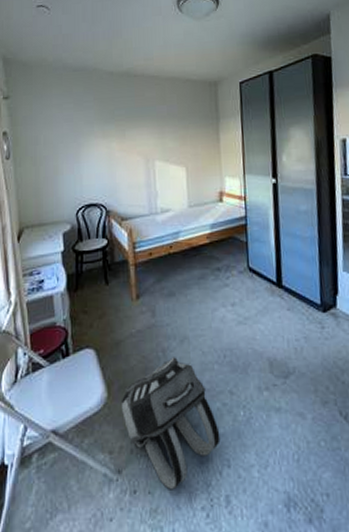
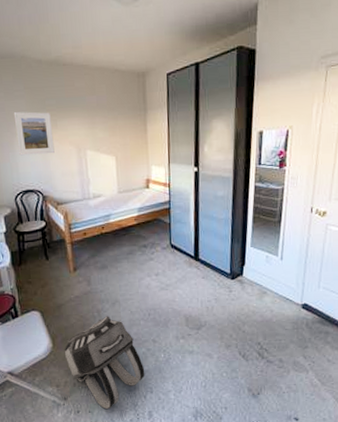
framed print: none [81,121,121,167] -> present [13,111,55,156]

